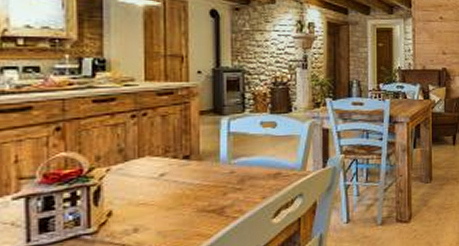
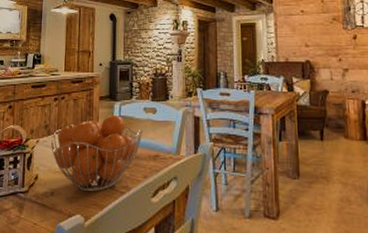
fruit basket: none [128,132,259,223] -> present [50,115,143,192]

